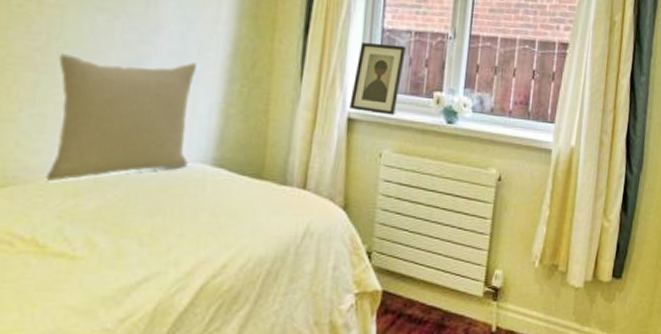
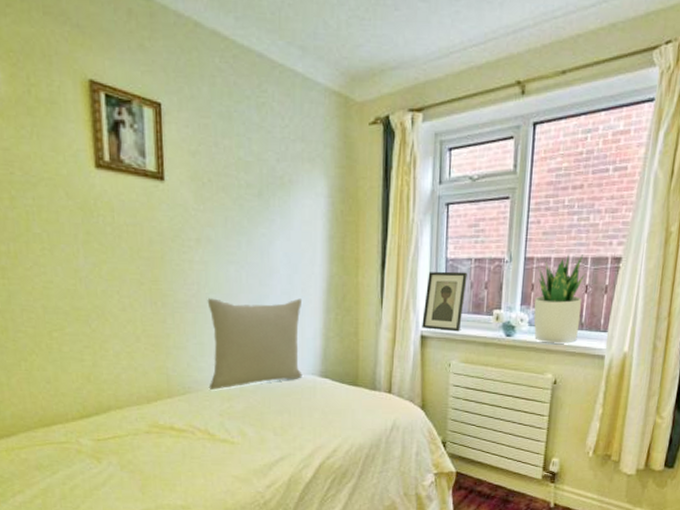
planter: none [478,35,532,135] -> present [533,254,585,345]

